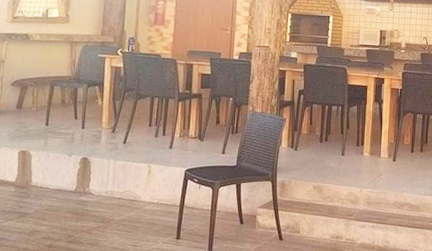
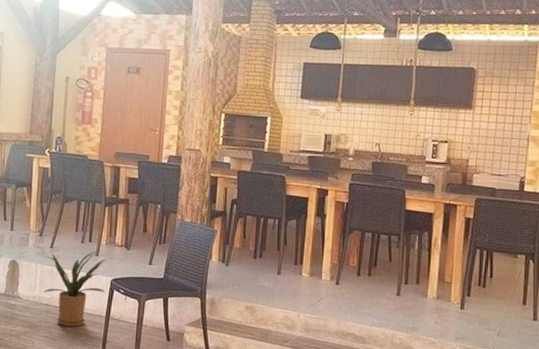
house plant: none [113,143,180,218] -> present [40,250,106,327]

